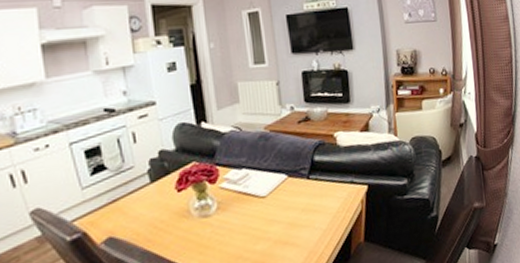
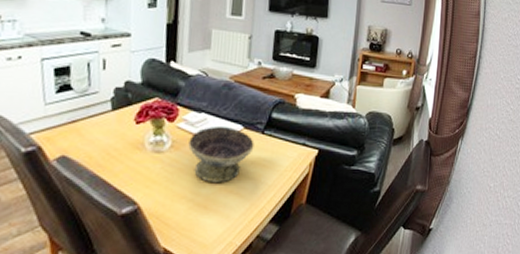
decorative bowl: none [234,178,302,238] -> present [188,125,254,182]

